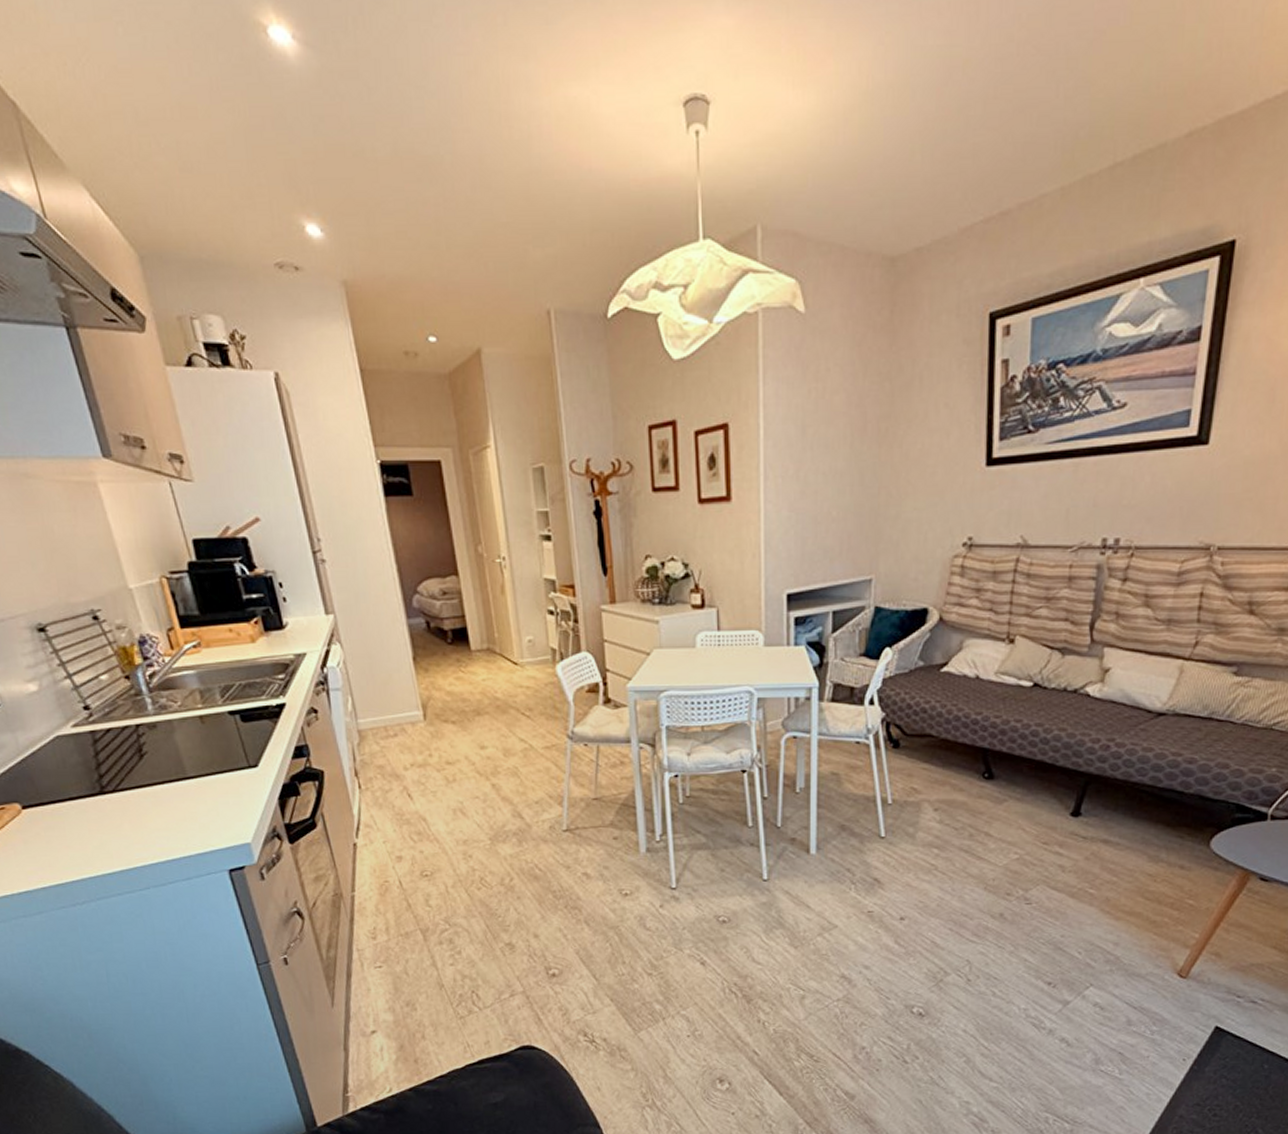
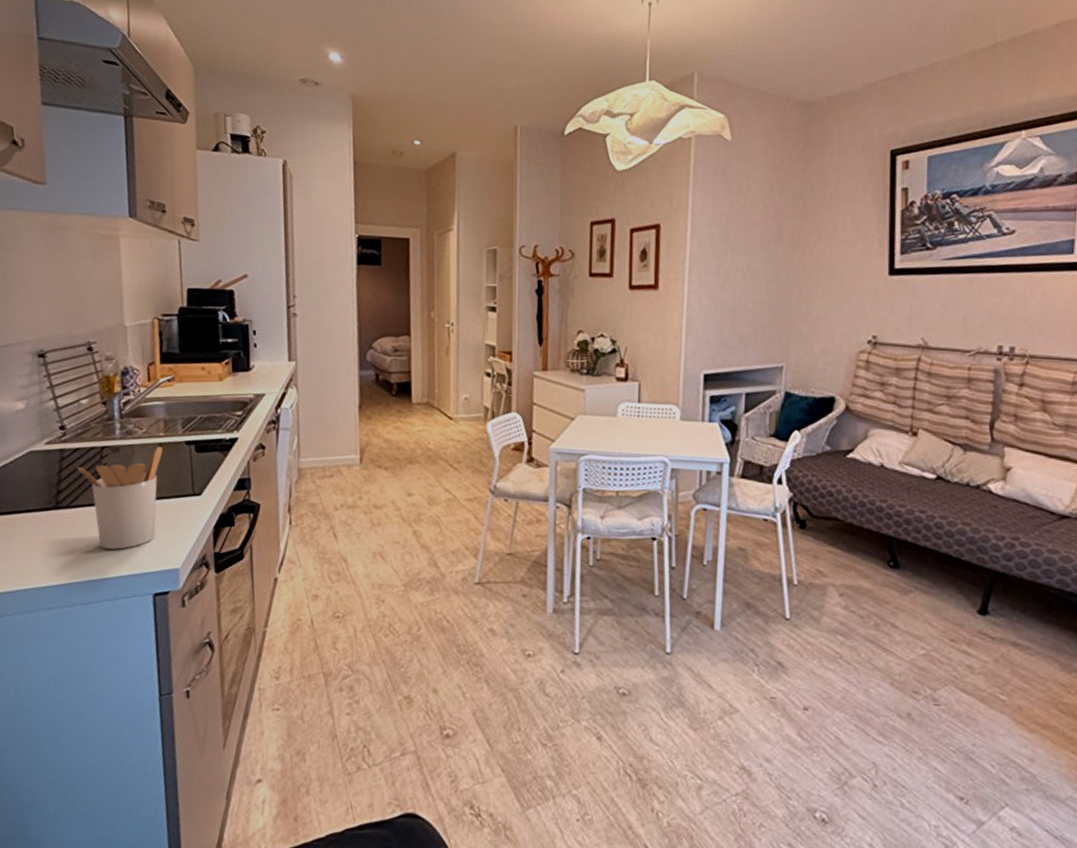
utensil holder: none [114,719,217,830] -> present [77,446,163,550]

